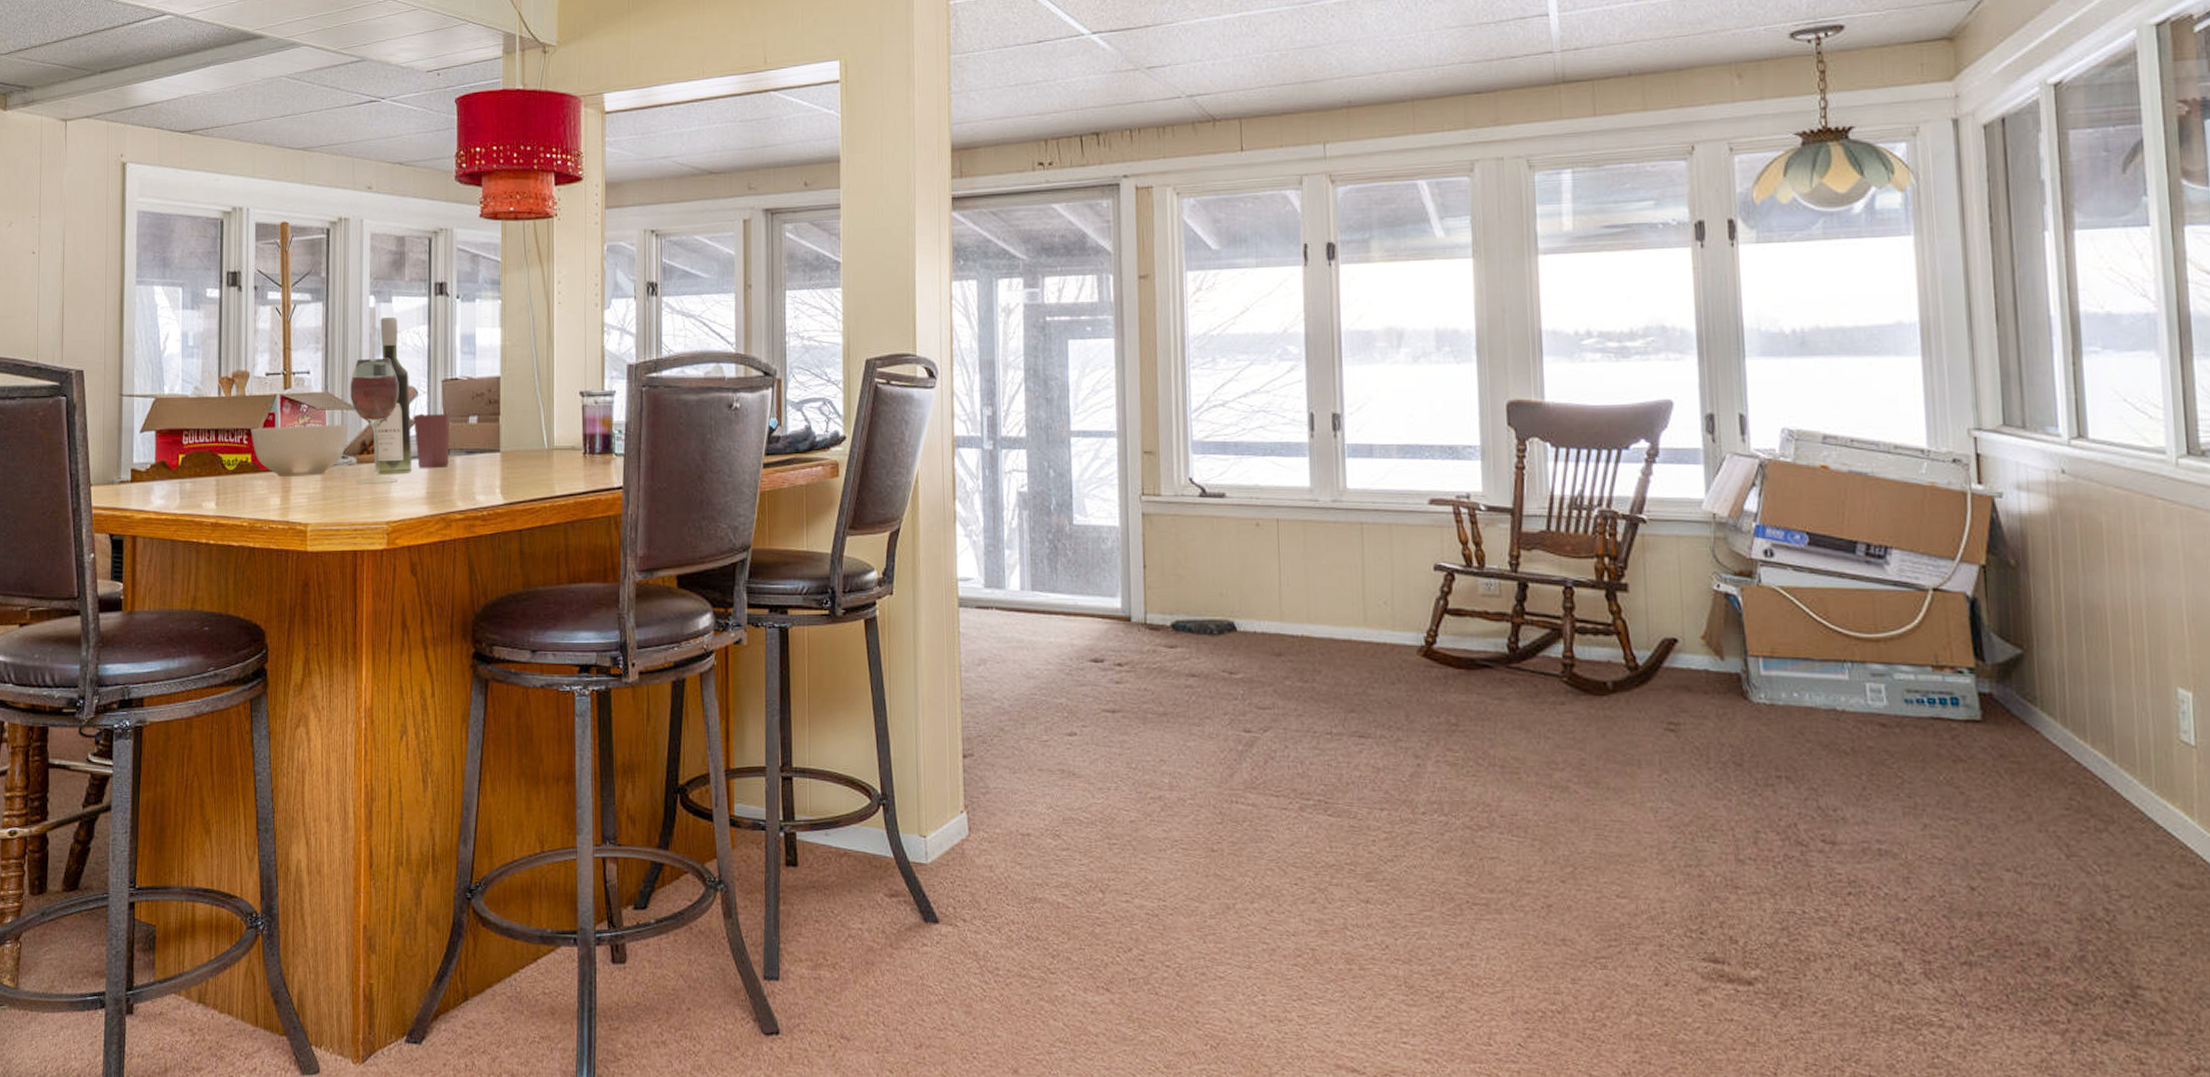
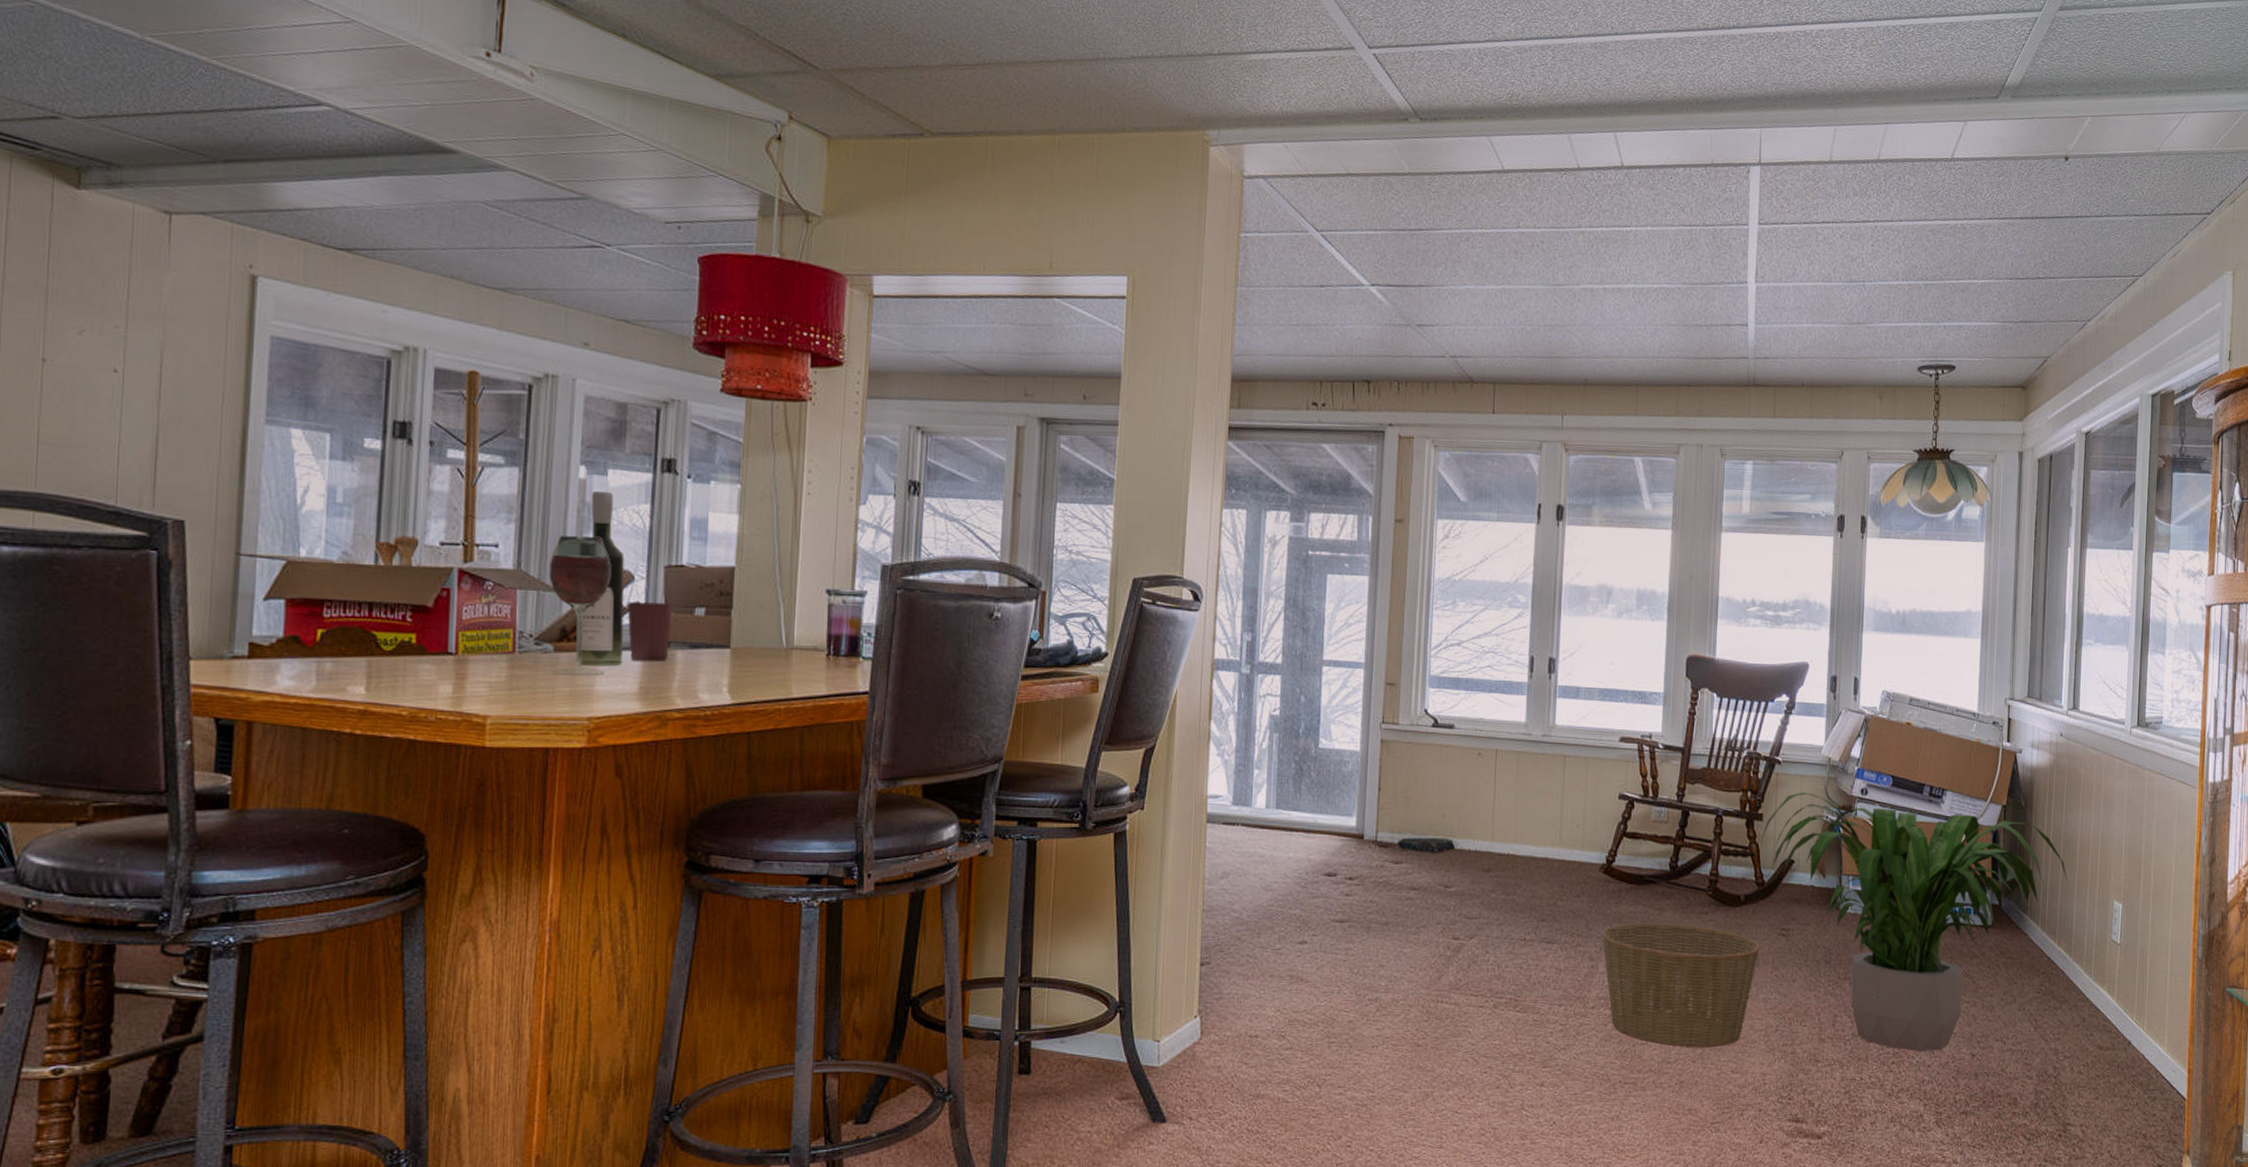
bowl: present [250,424,348,477] -> none [417,604,545,663]
basket: none [1426,714,1640,865] -> present [1601,922,1760,1047]
potted plant: none [1628,556,2097,881] -> present [1761,792,2068,1051]

